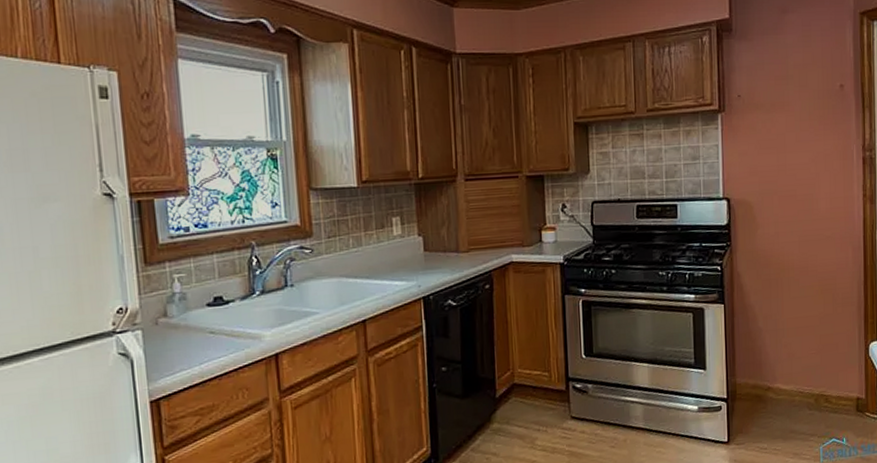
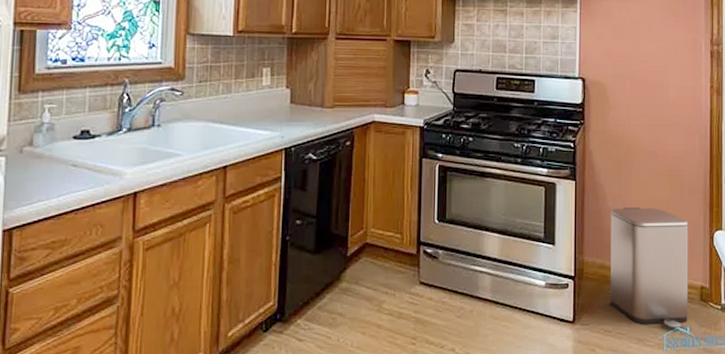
pedal bin: none [762,324,845,440] -> present [610,207,689,328]

